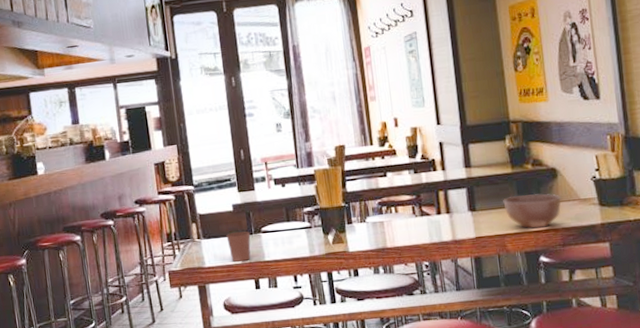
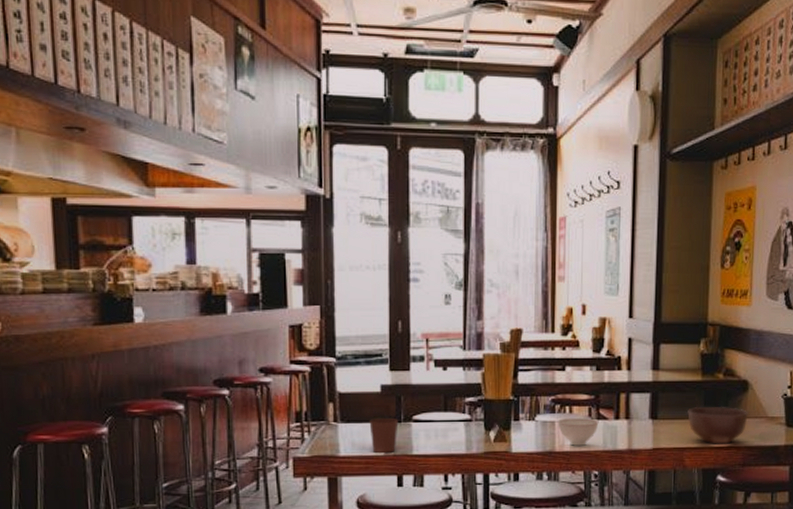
bowl: none [386,215,423,242] -> present [558,417,599,446]

